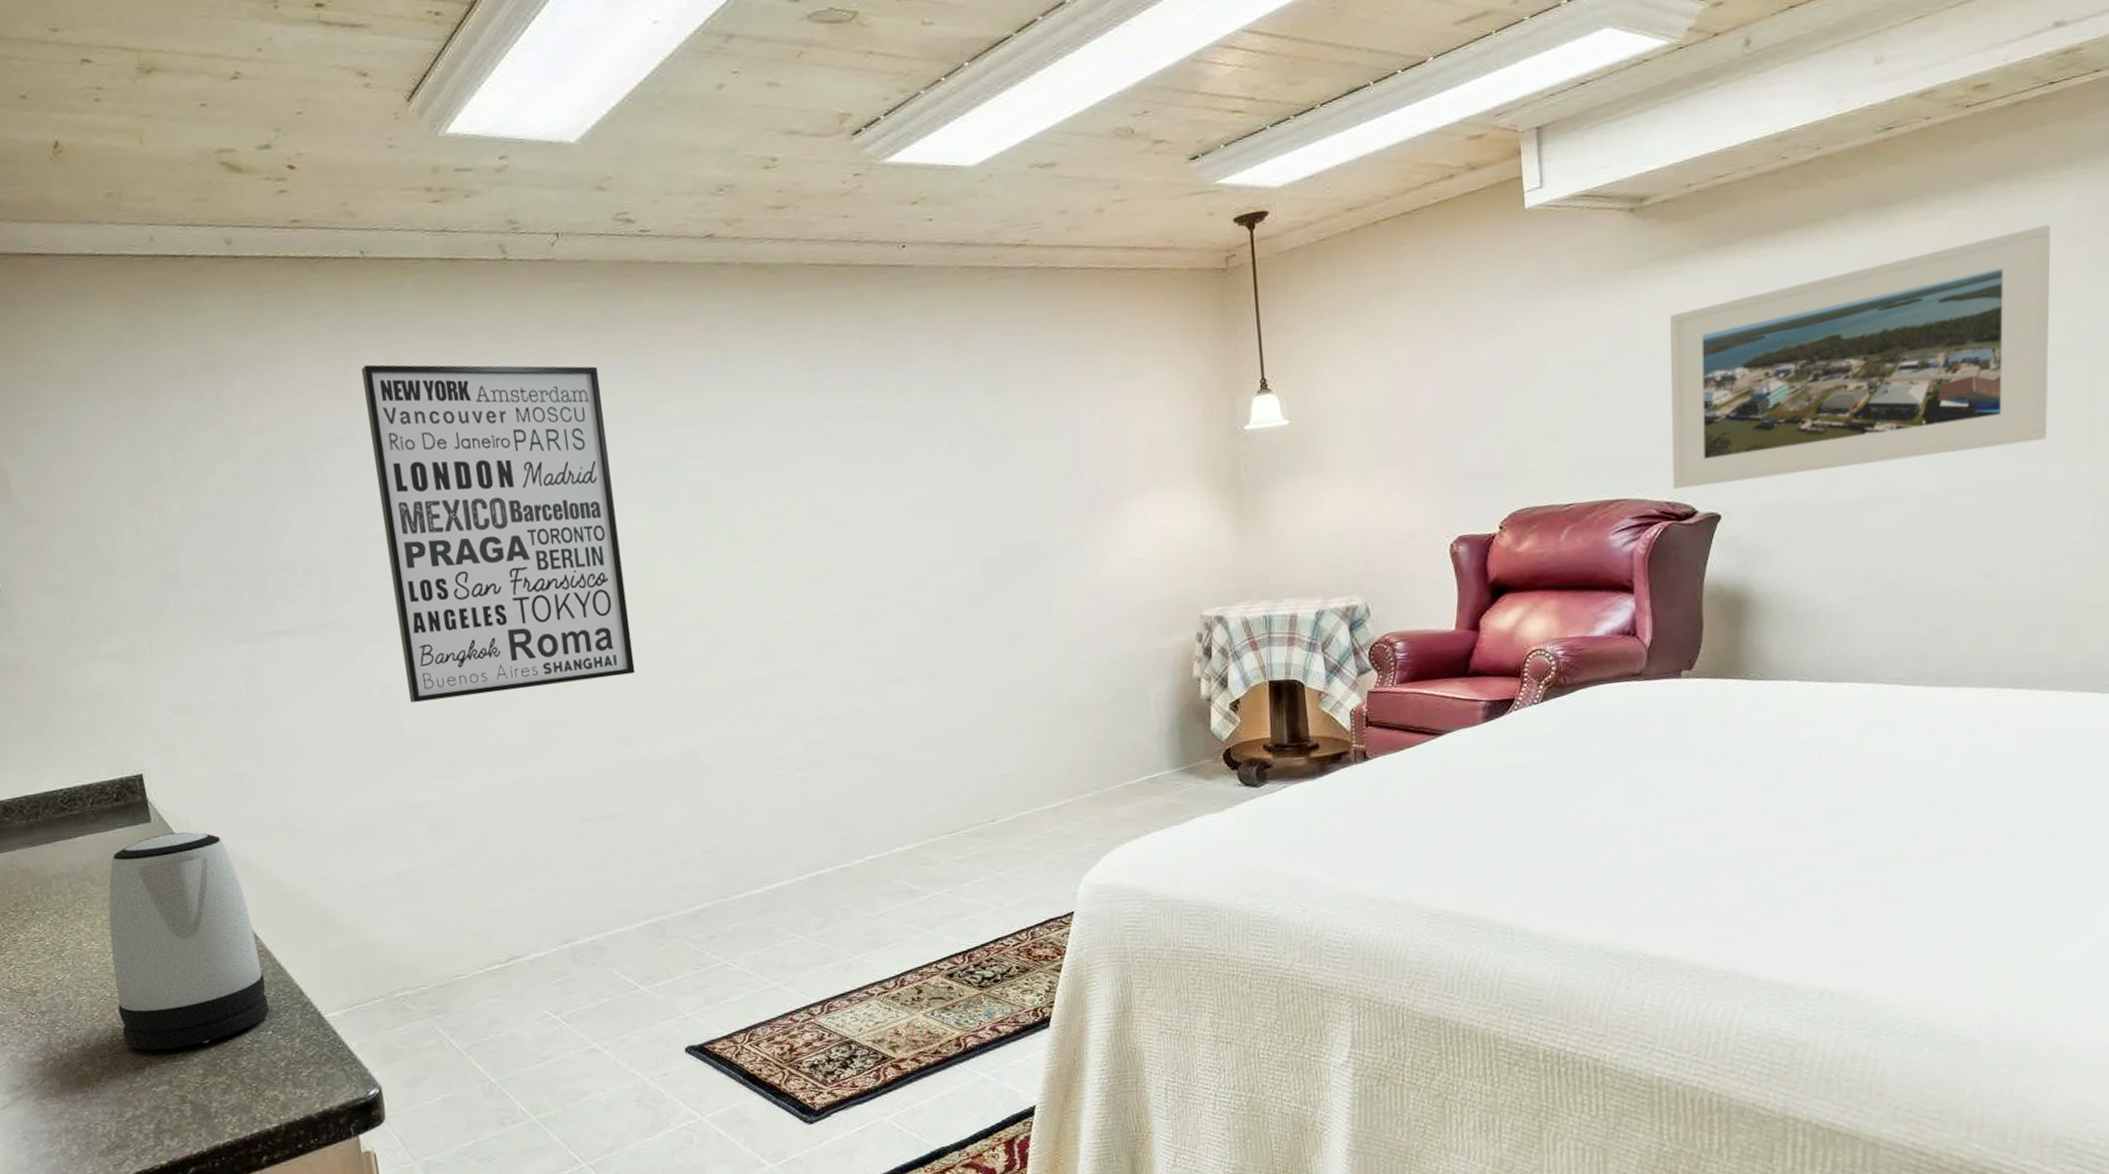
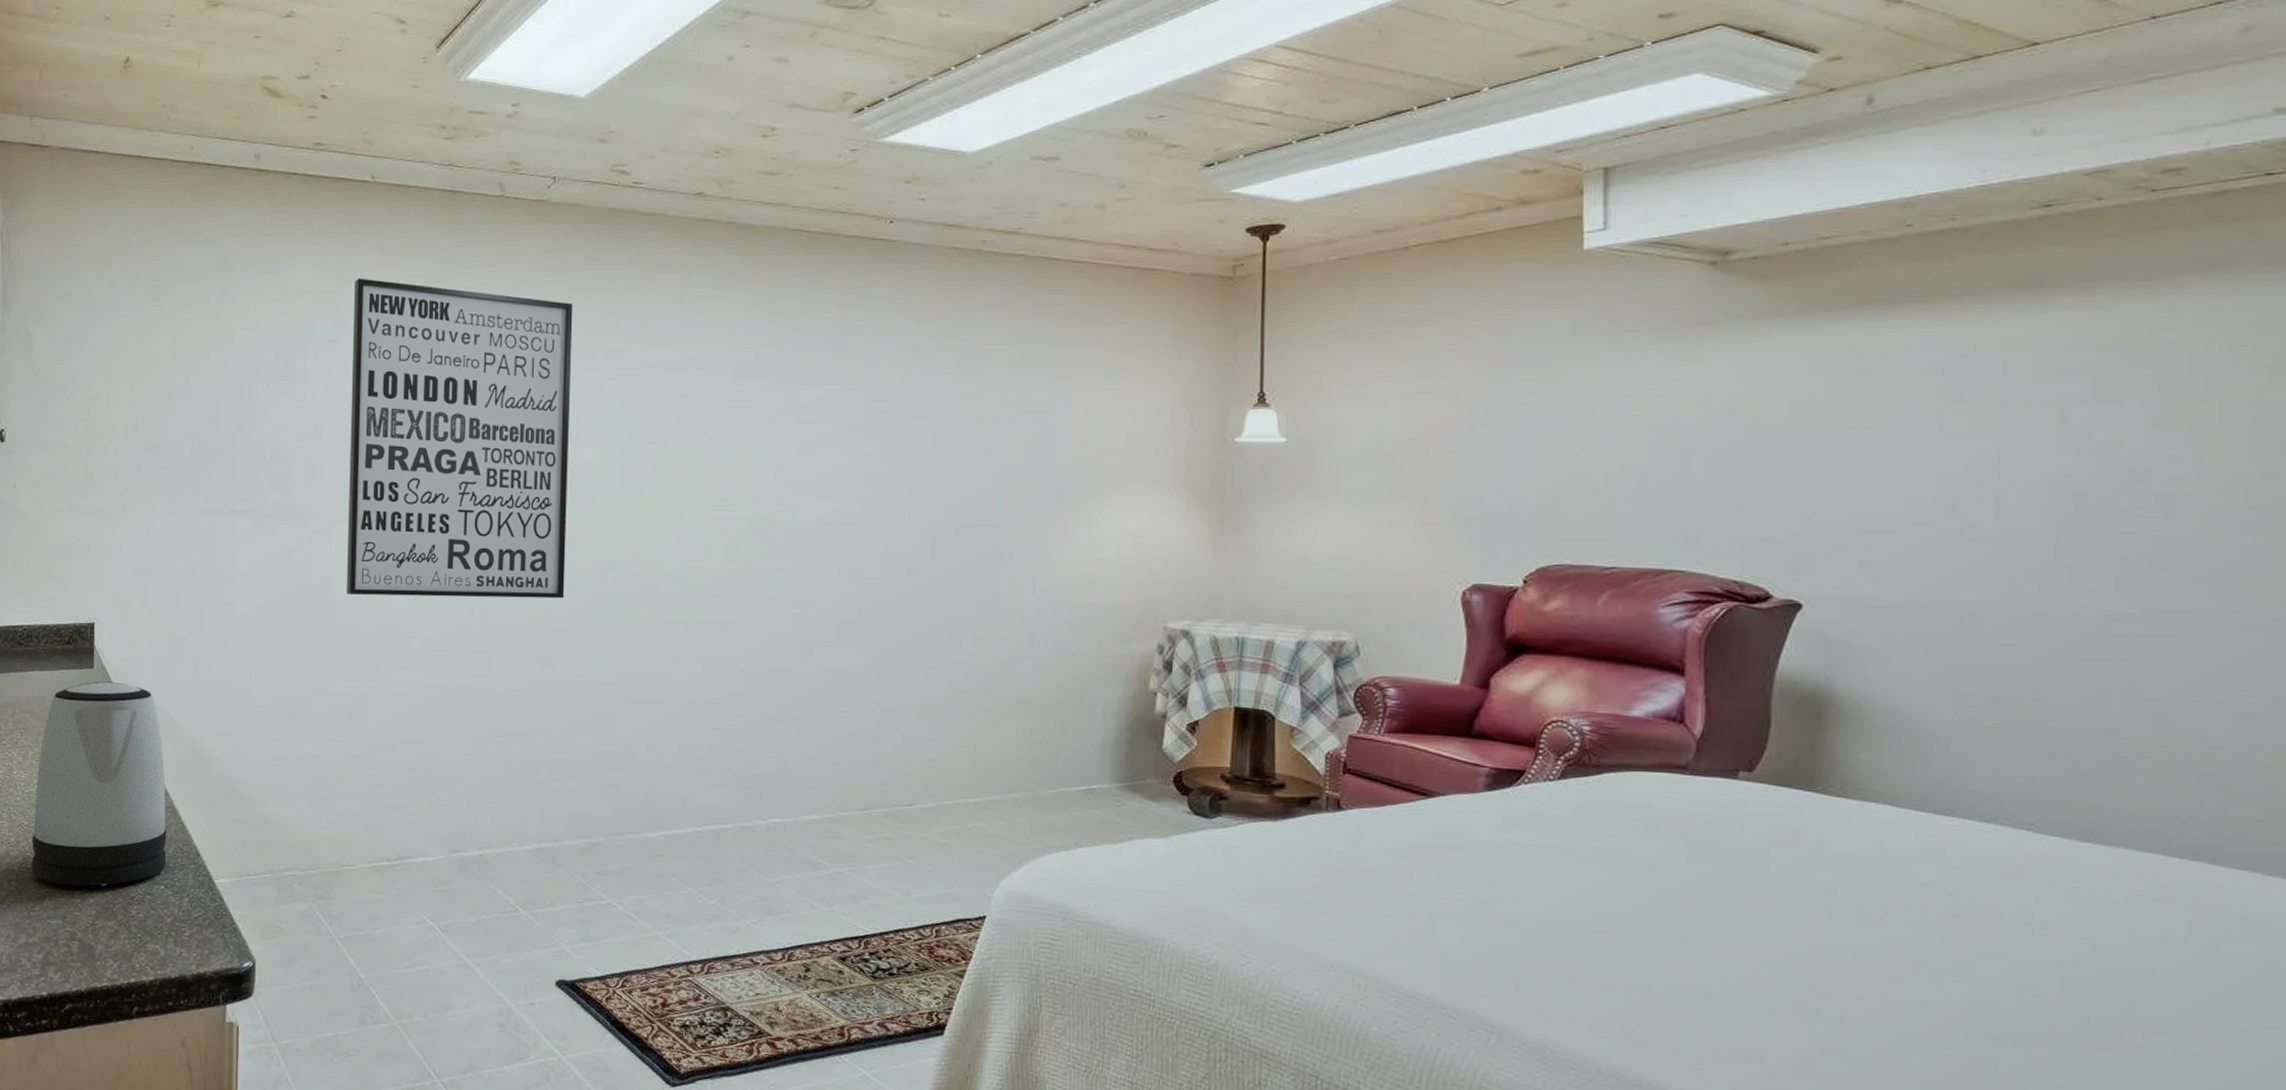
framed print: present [1670,224,2050,490] -> none [1742,329,2262,574]

